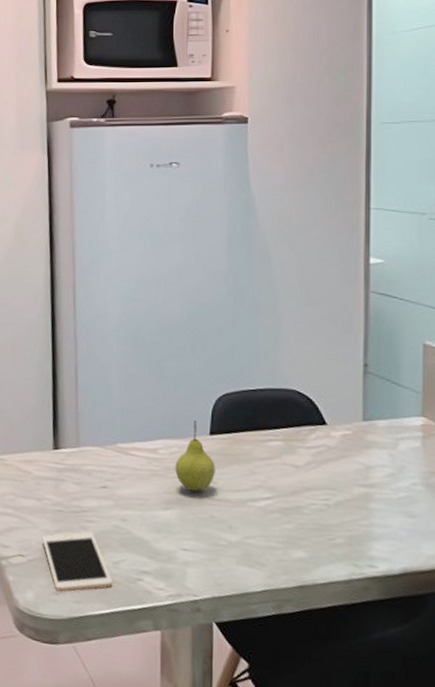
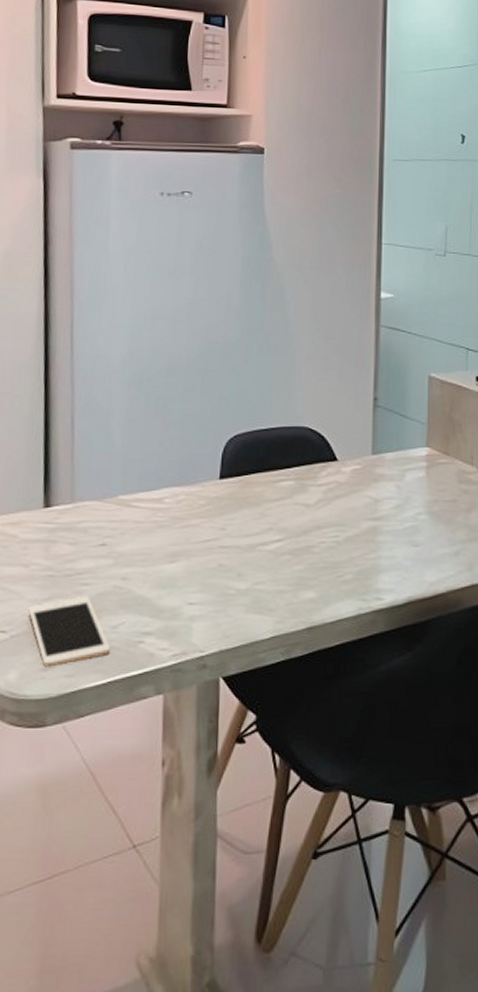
fruit: present [175,420,215,491] -> none [182,465,225,540]

